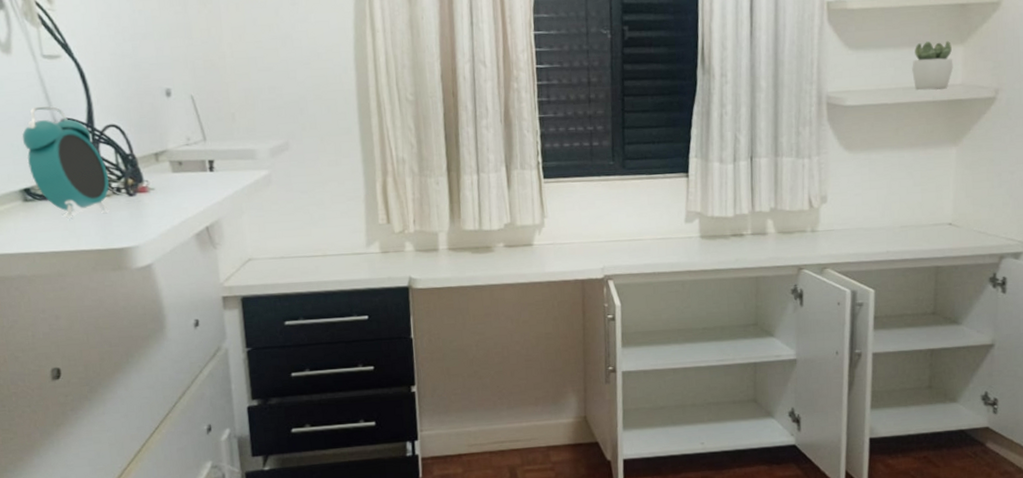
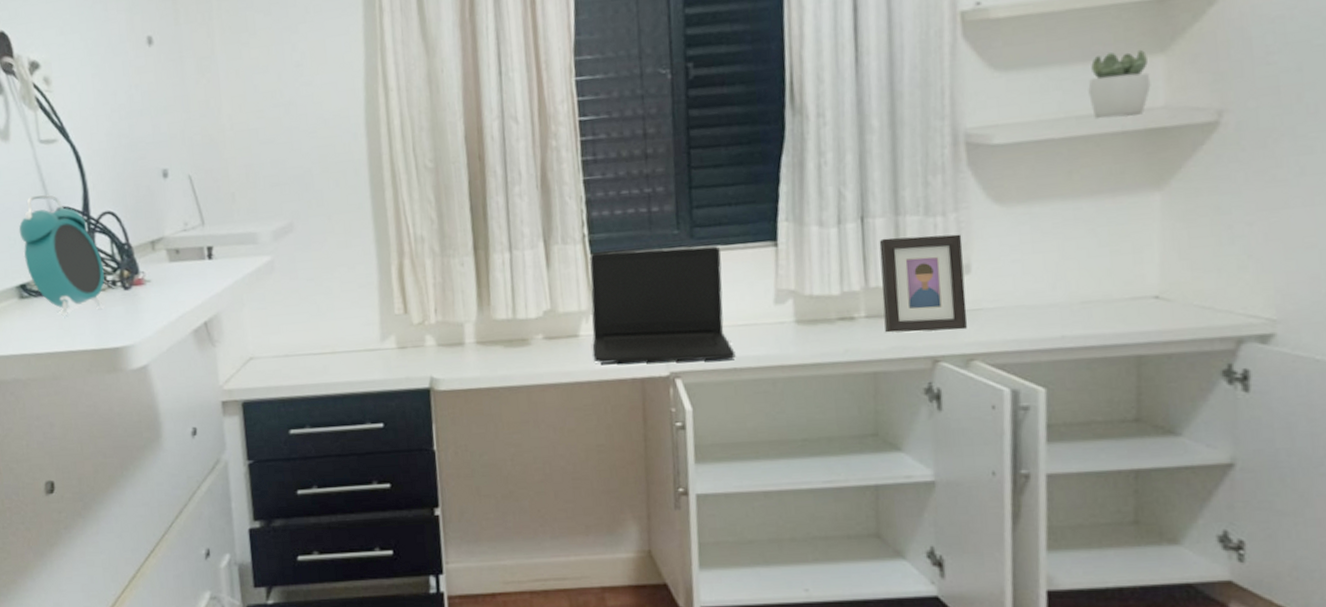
laptop: none [542,175,655,268] -> present [589,246,736,364]
picture frame: none [763,172,823,247] -> present [879,234,968,333]

